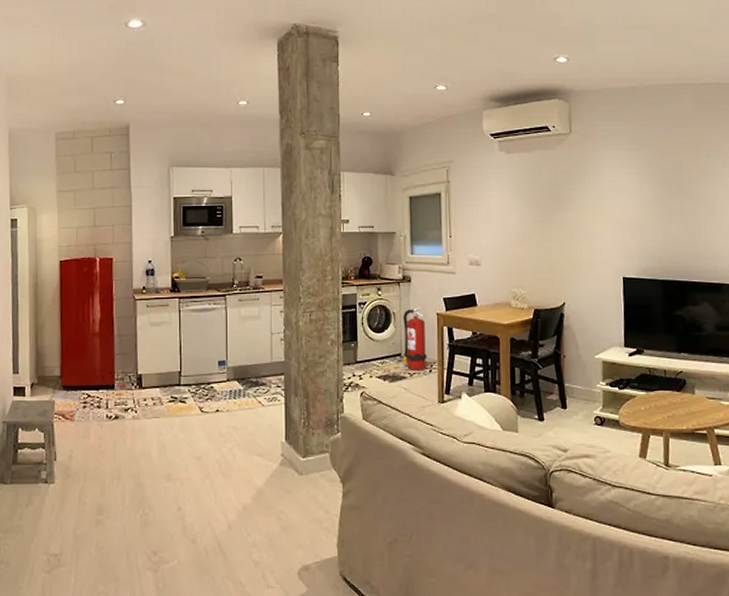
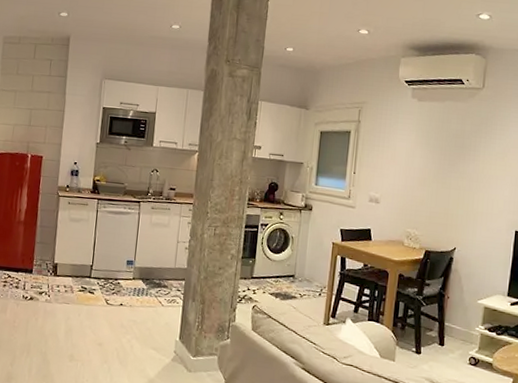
fire extinguisher: present [403,307,427,370] -> none [295,234,320,293]

